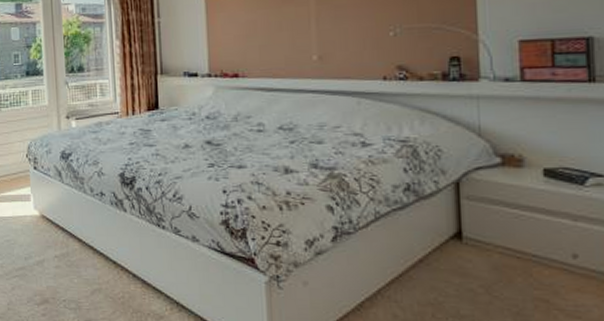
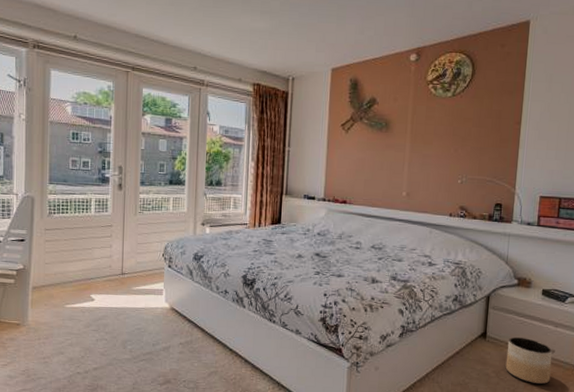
planter: none [497,236,577,305] -> present [505,336,553,385]

